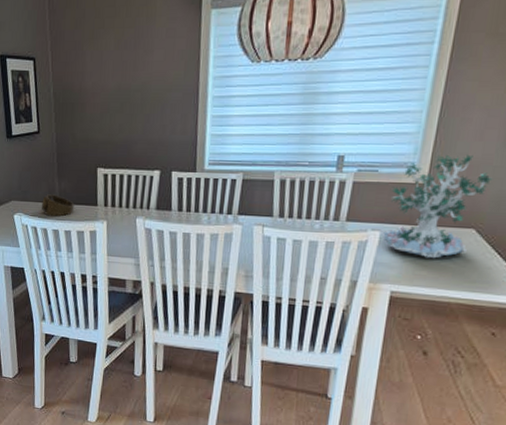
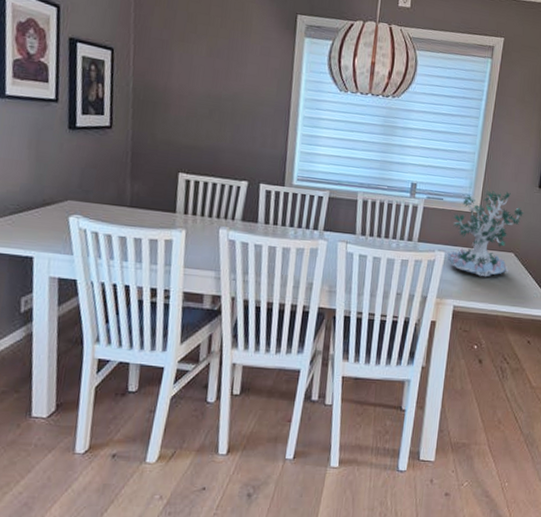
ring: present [41,194,75,217] -> none [106,196,149,222]

